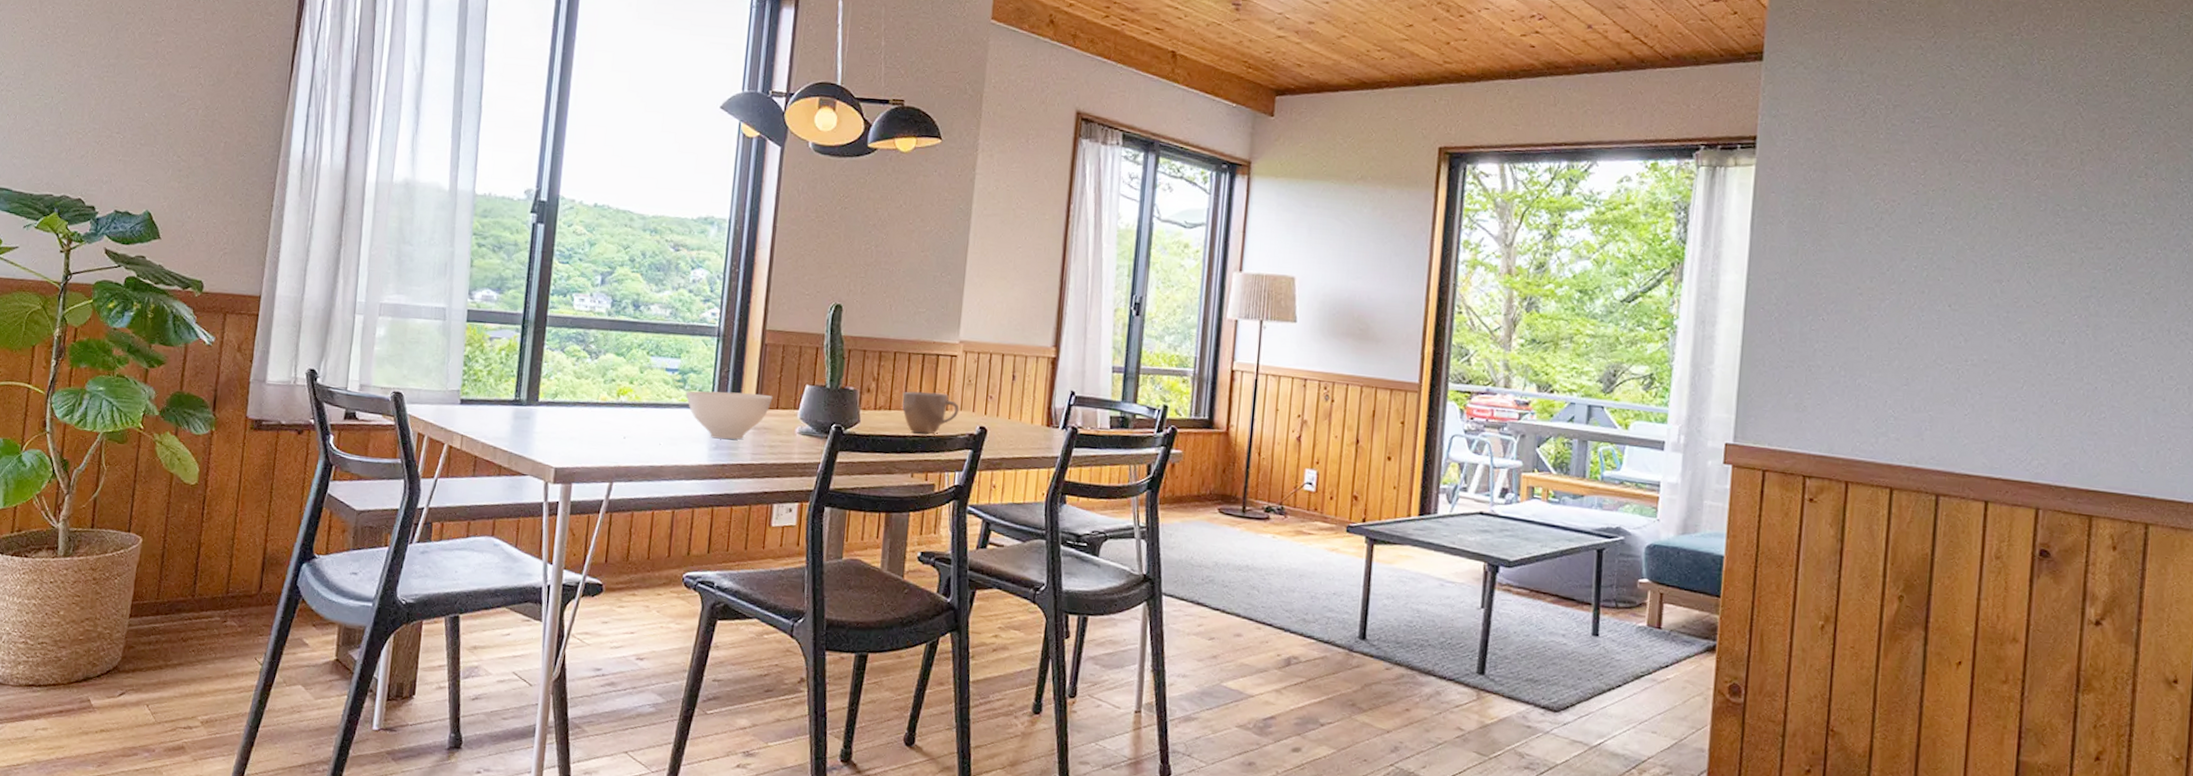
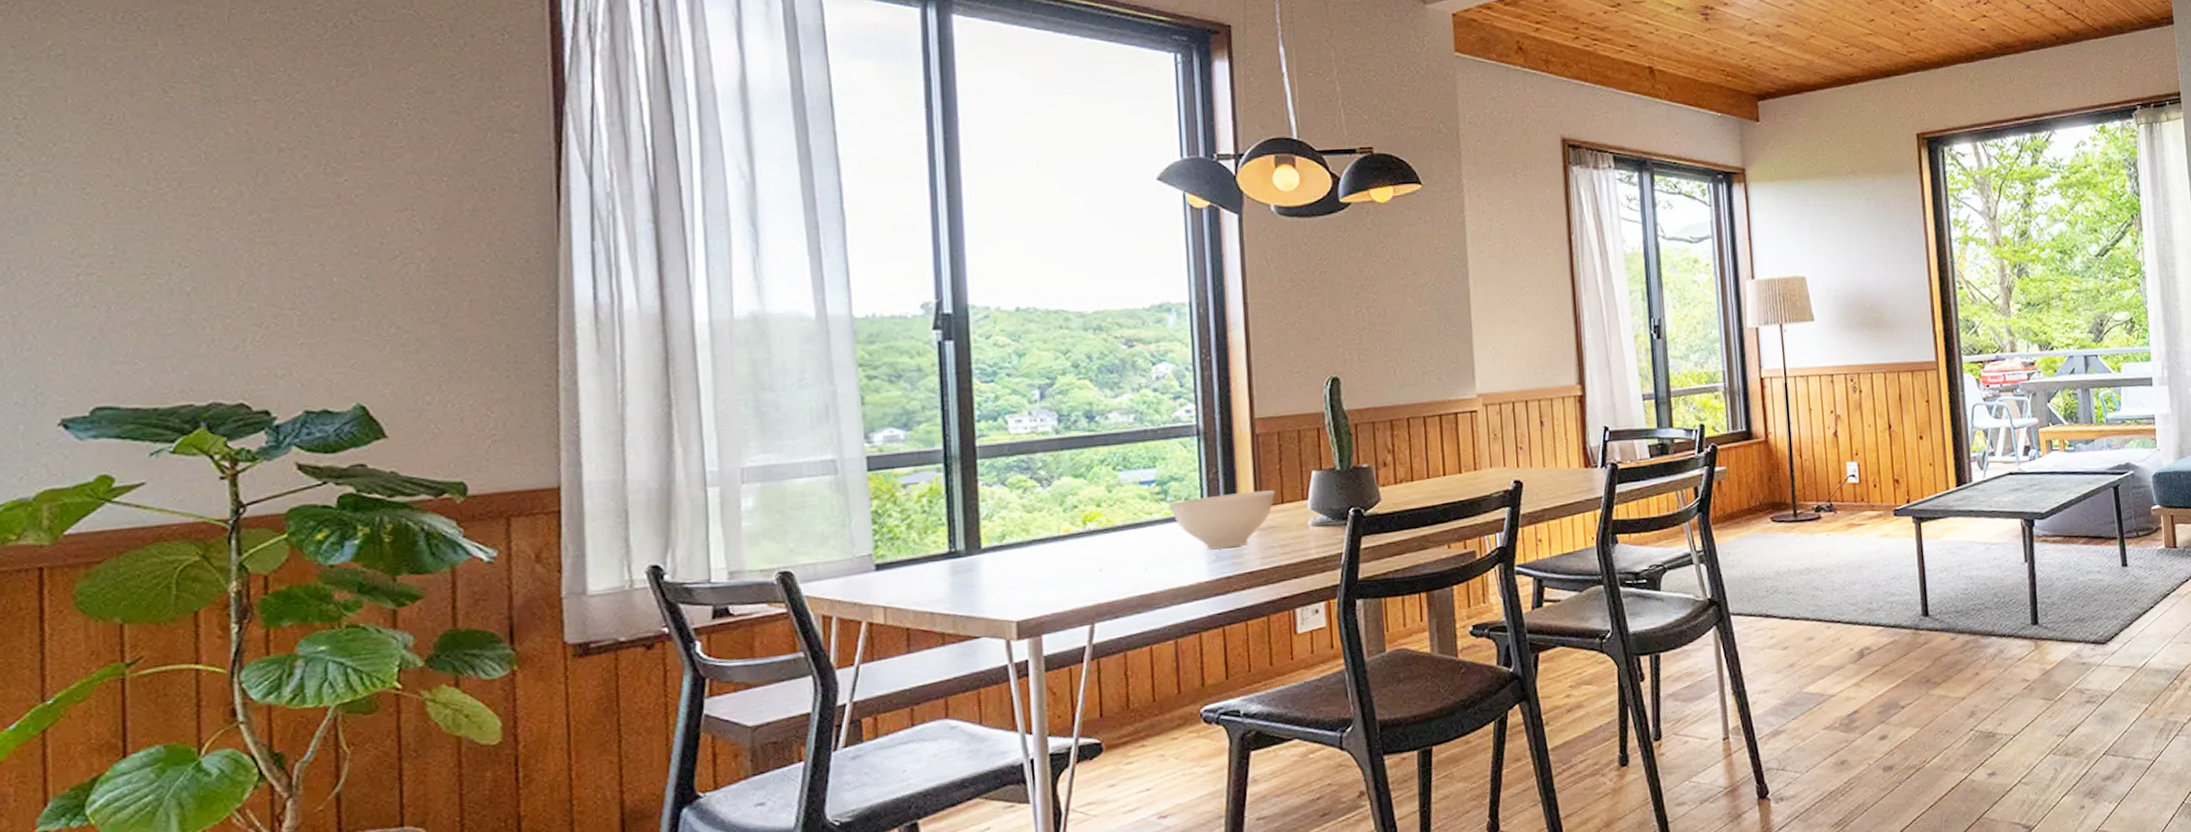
cup: present [902,391,960,434] -> none [1424,453,1489,500]

